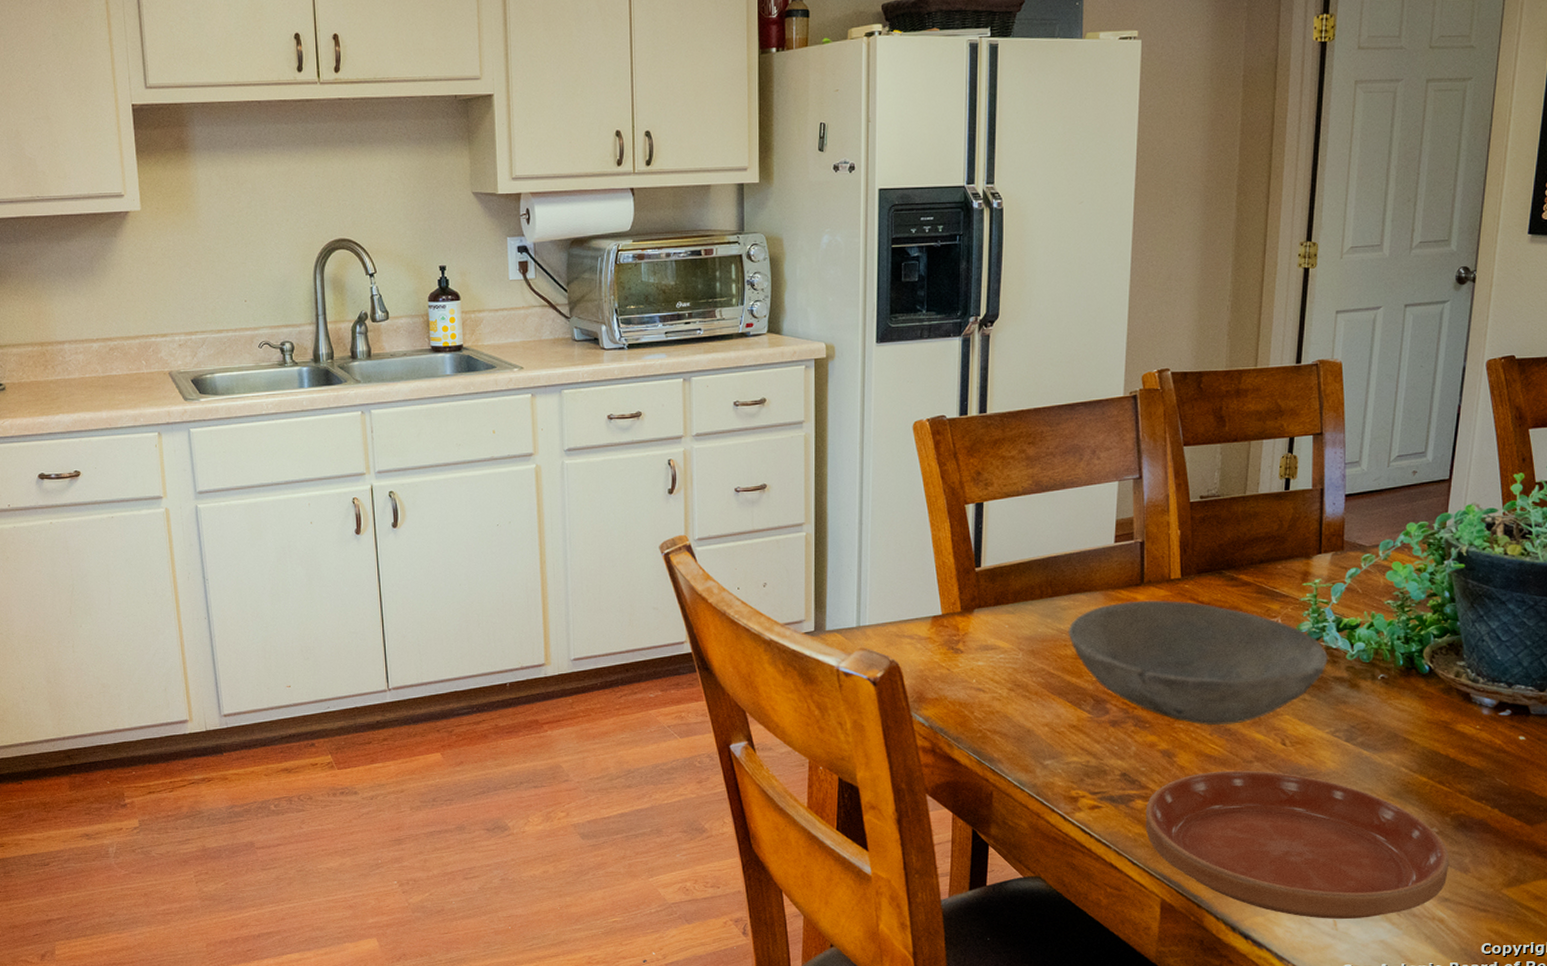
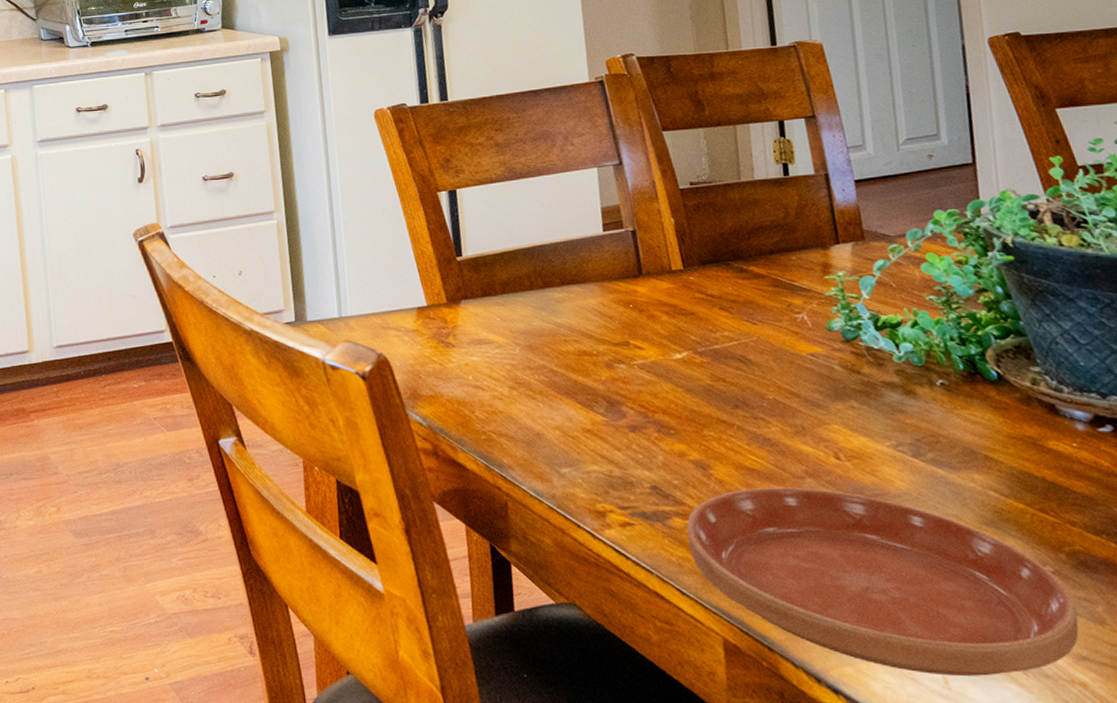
bowl: present [1068,600,1328,726] -> none [566,293,872,435]

